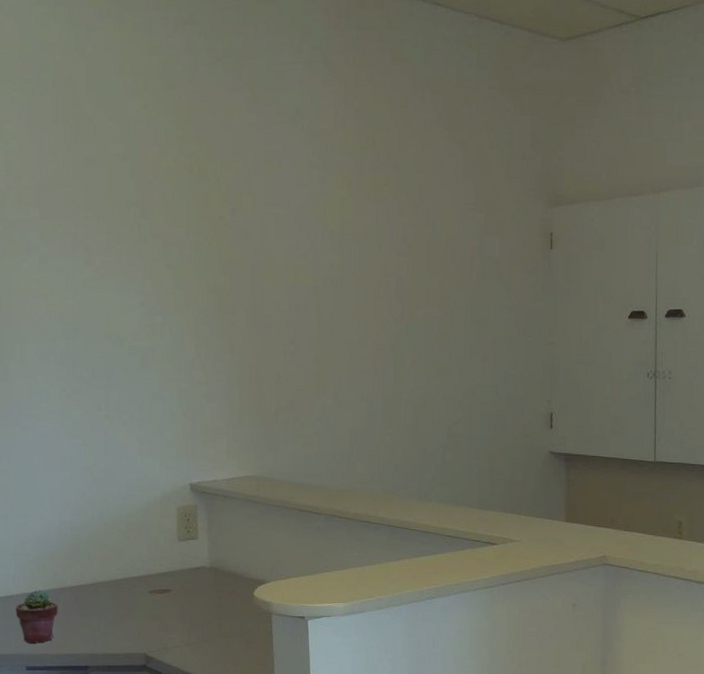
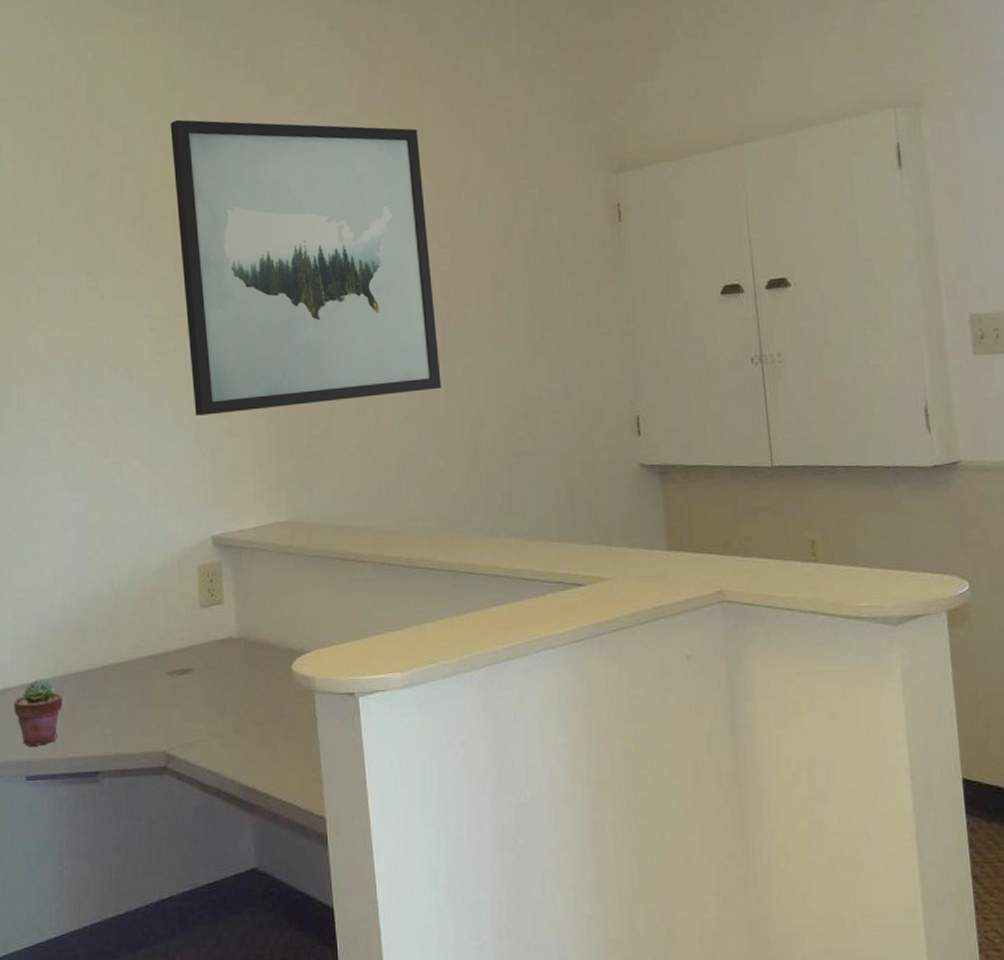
wall art: none [163,117,392,382] -> present [170,119,442,416]

